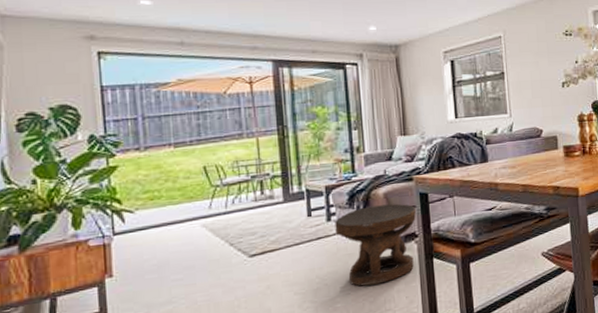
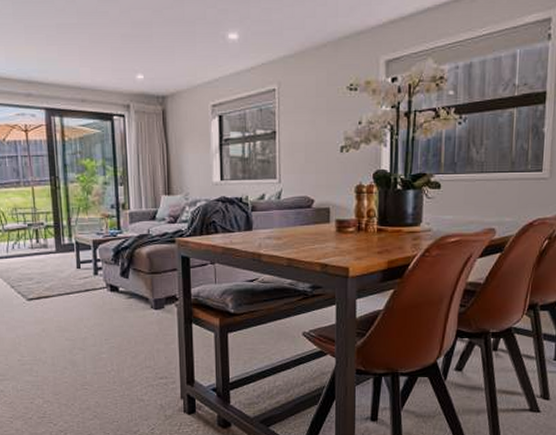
side table: present [335,204,417,287] -> none [101,265,178,342]

